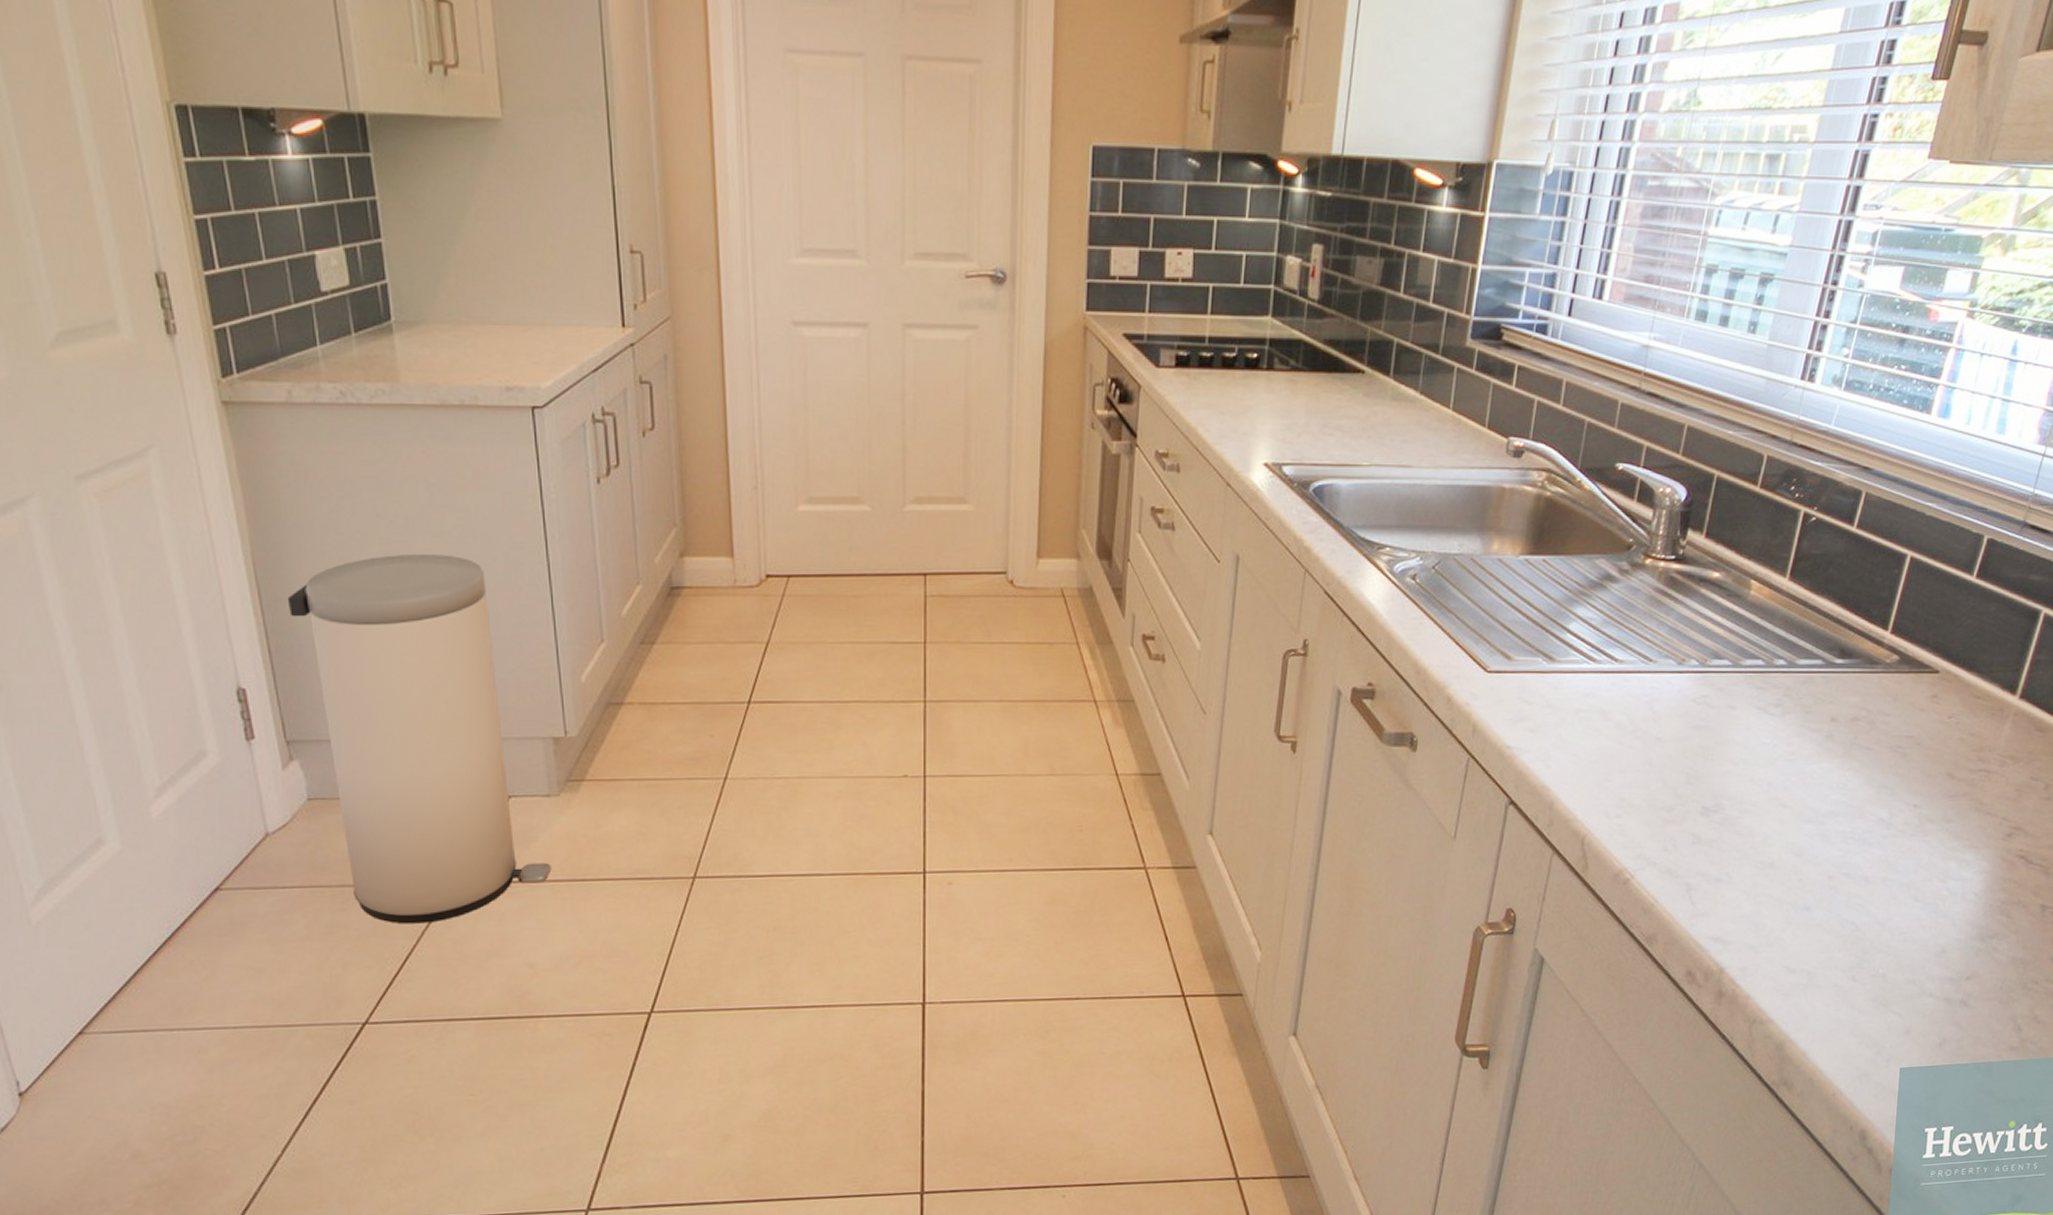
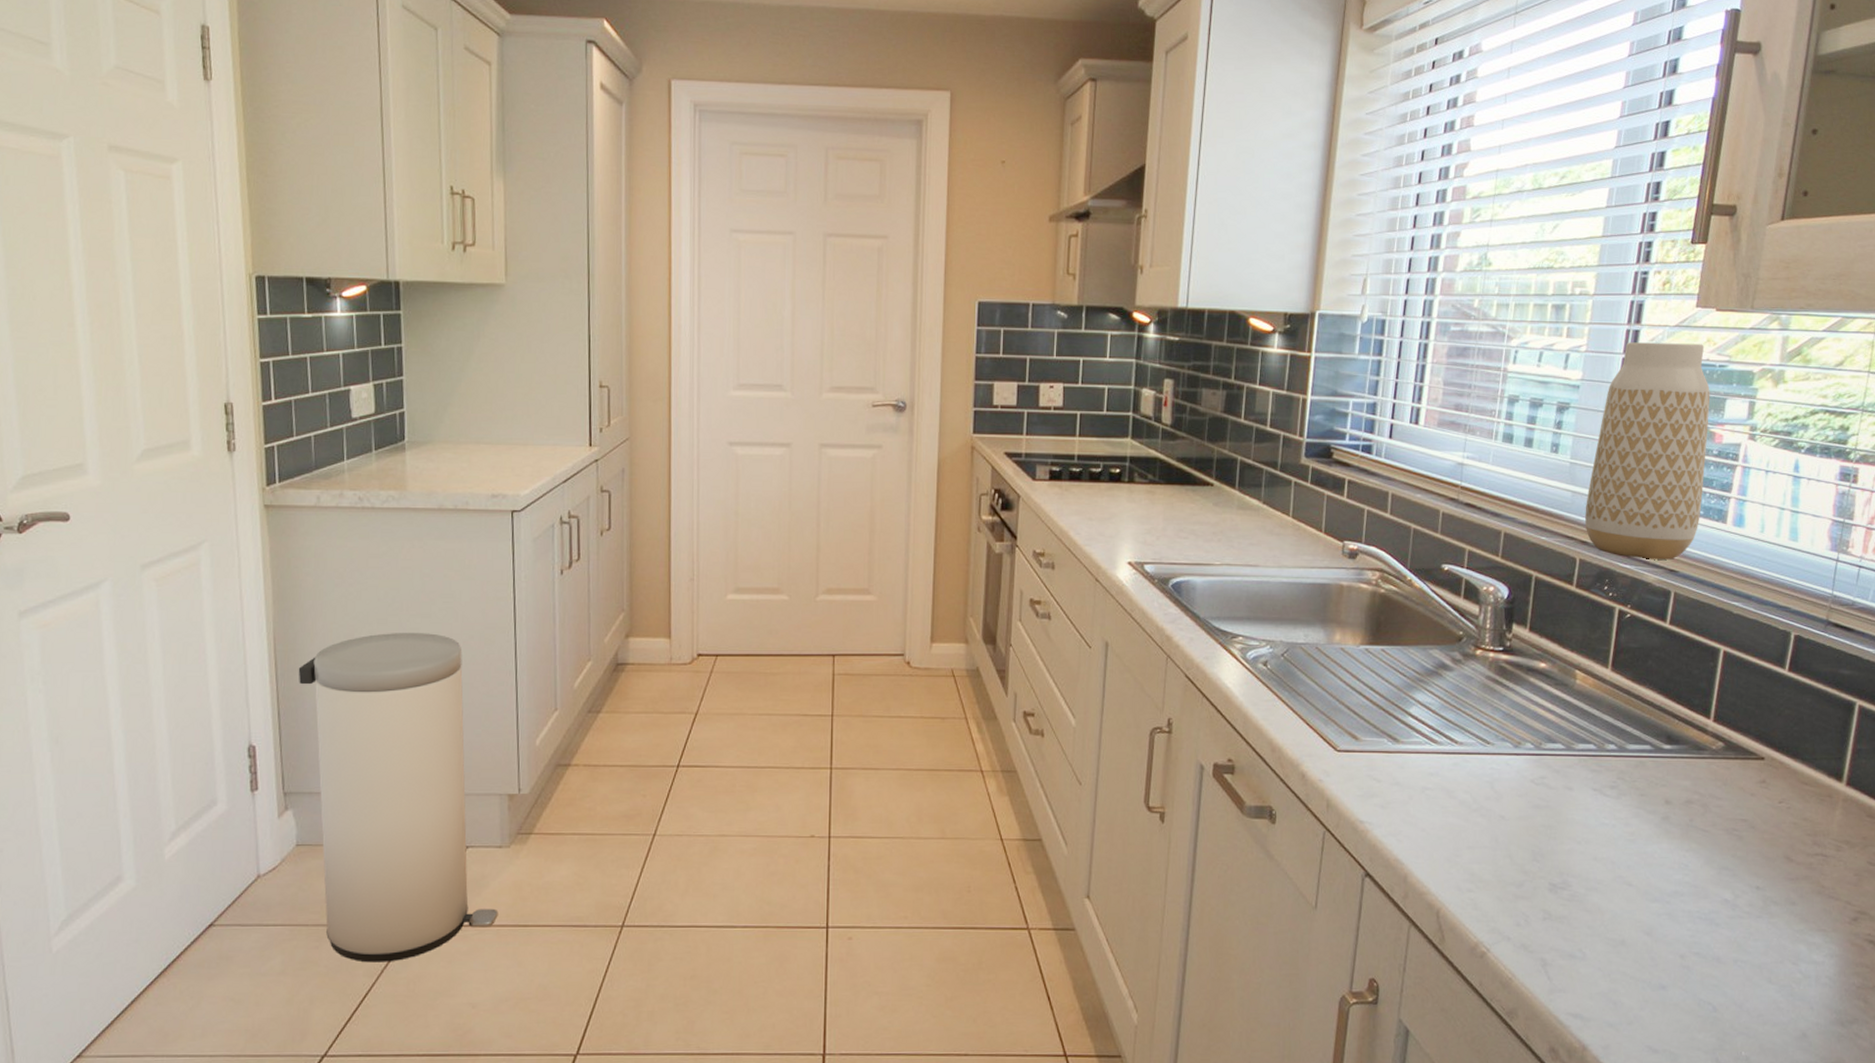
vase: none [1777,201,1932,456] -> present [1585,342,1710,560]

